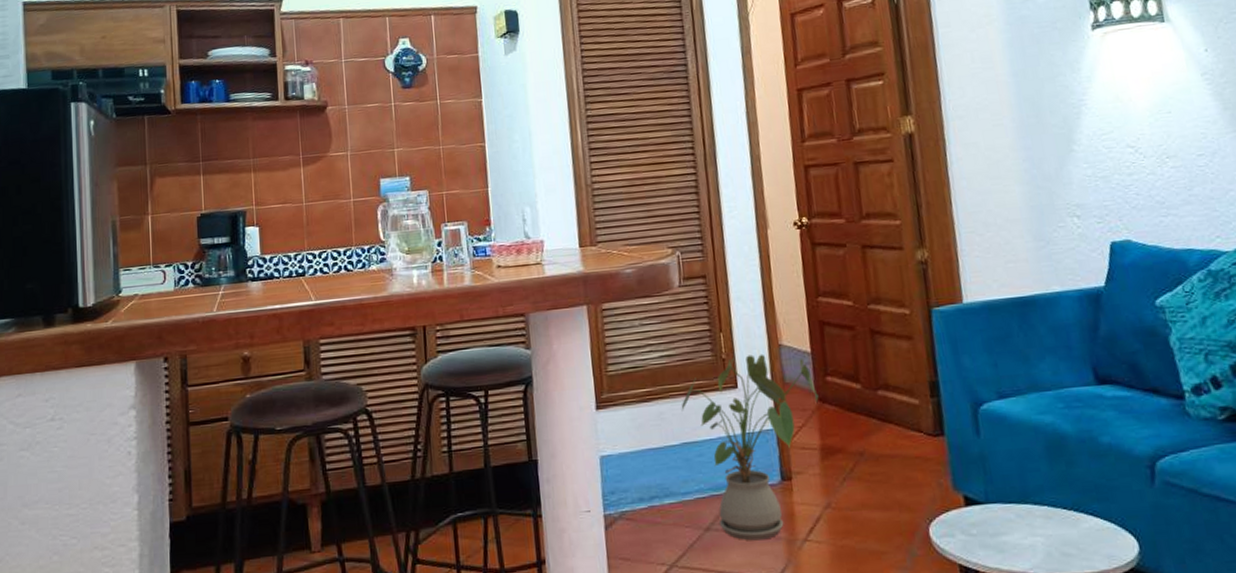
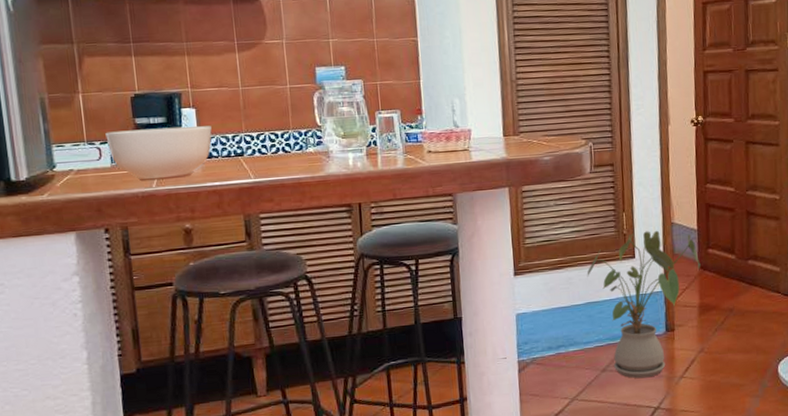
bowl: none [171,244,274,305] -> present [105,125,212,181]

